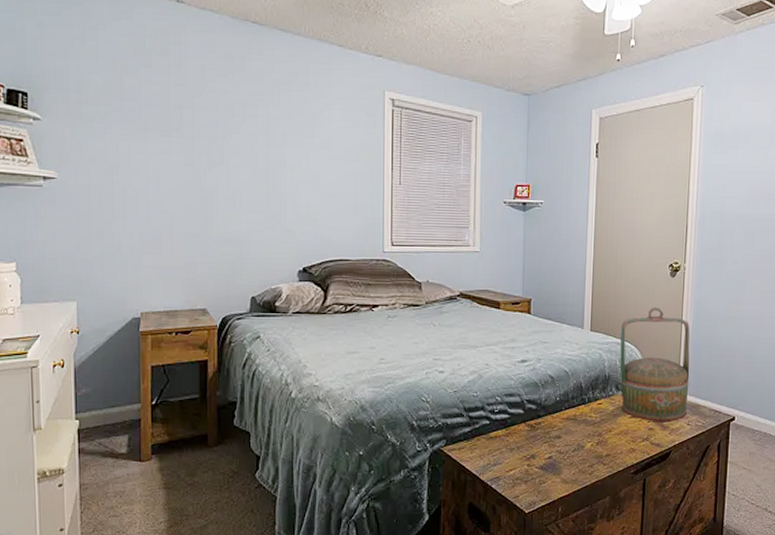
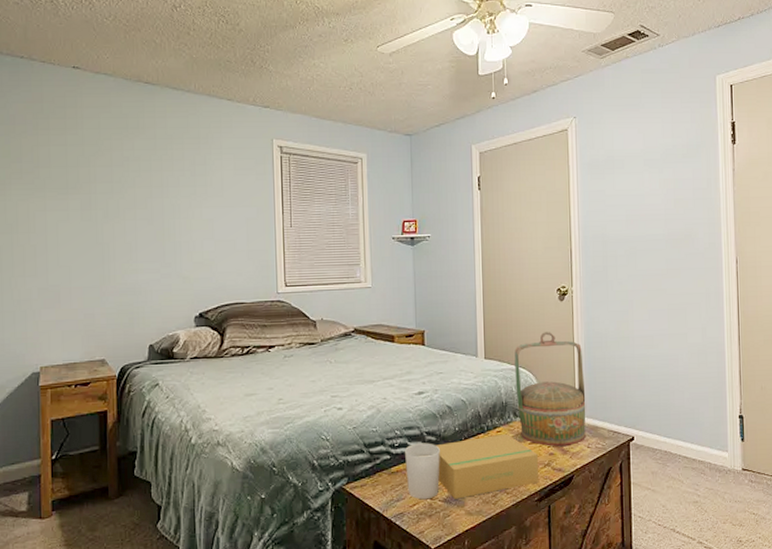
candle holder: none [503,410,540,466] -> present [404,443,440,500]
box: none [536,406,637,467] -> present [436,433,539,499]

